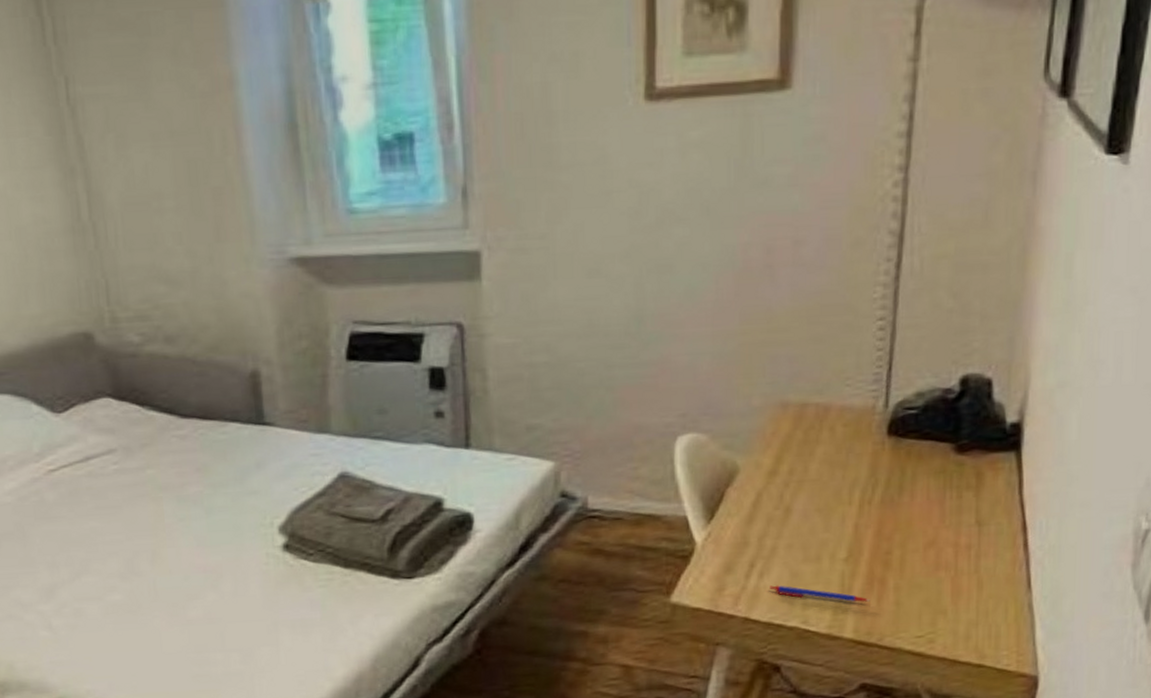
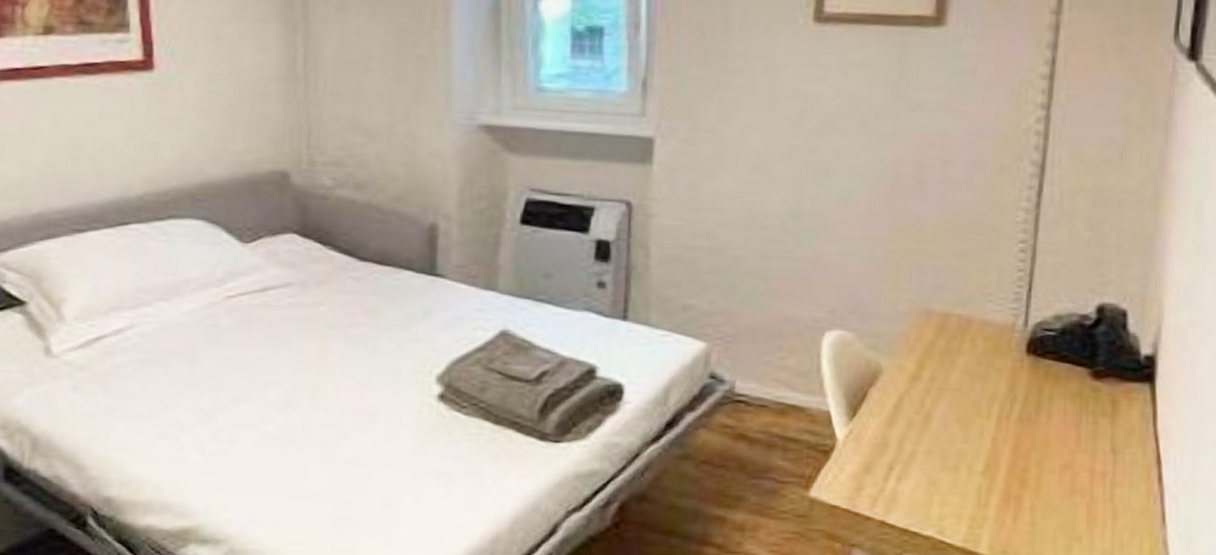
pen: present [769,585,870,602] -> none [907,491,1006,519]

